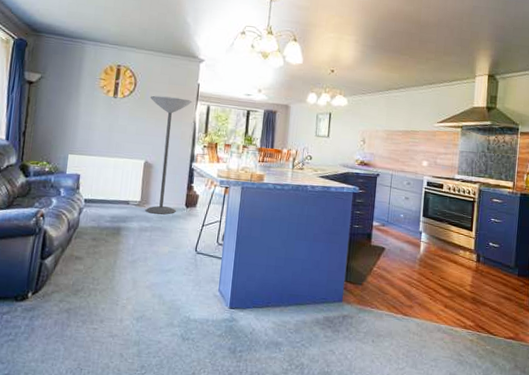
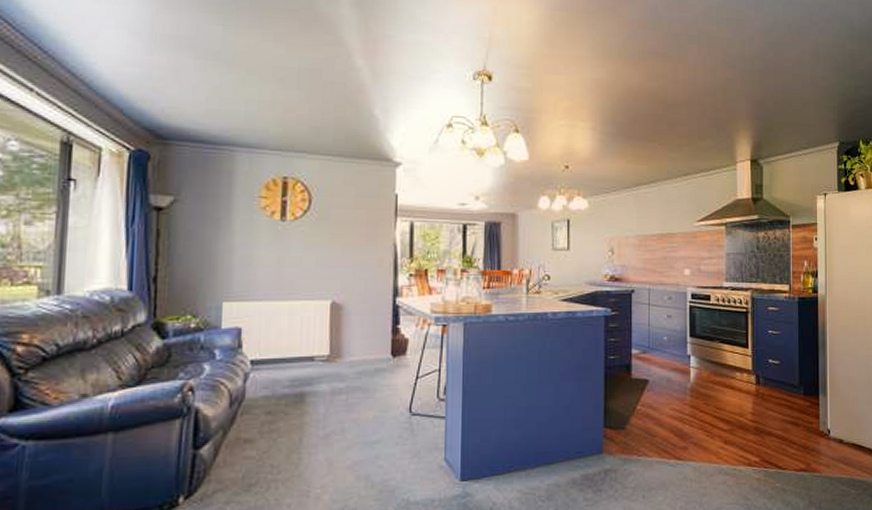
floor lamp: present [145,95,192,215] -> none [331,214,390,370]

